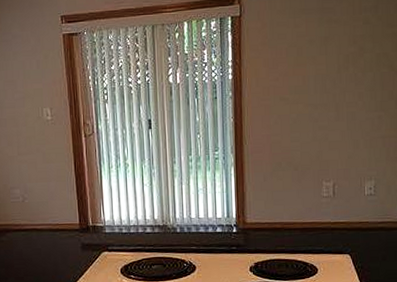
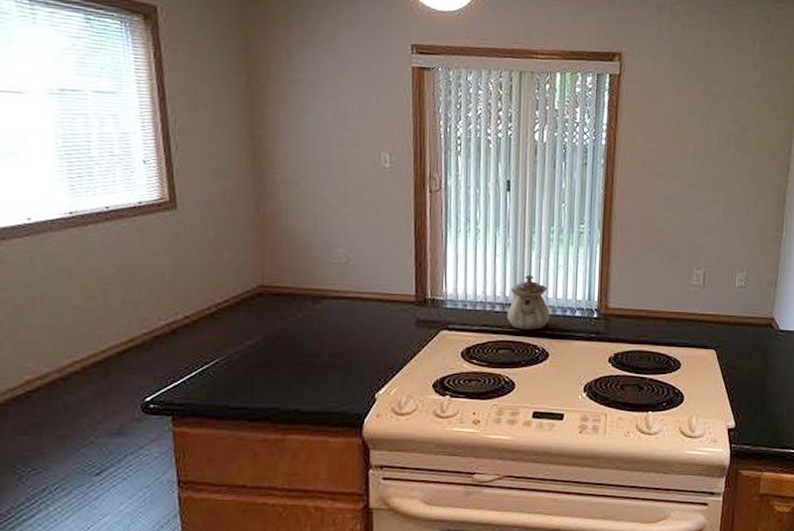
teapot: none [156,199,194,247] -> present [506,274,550,330]

